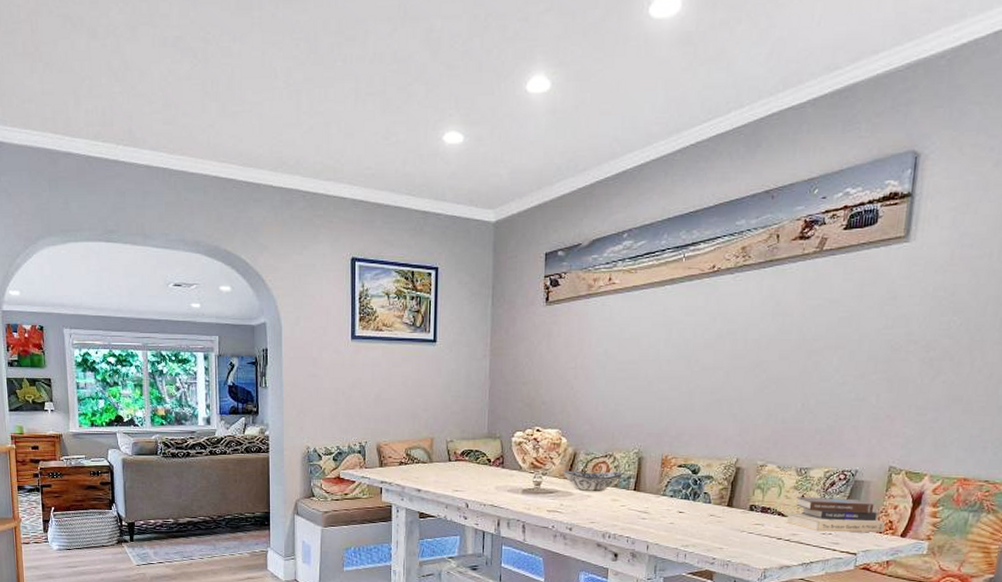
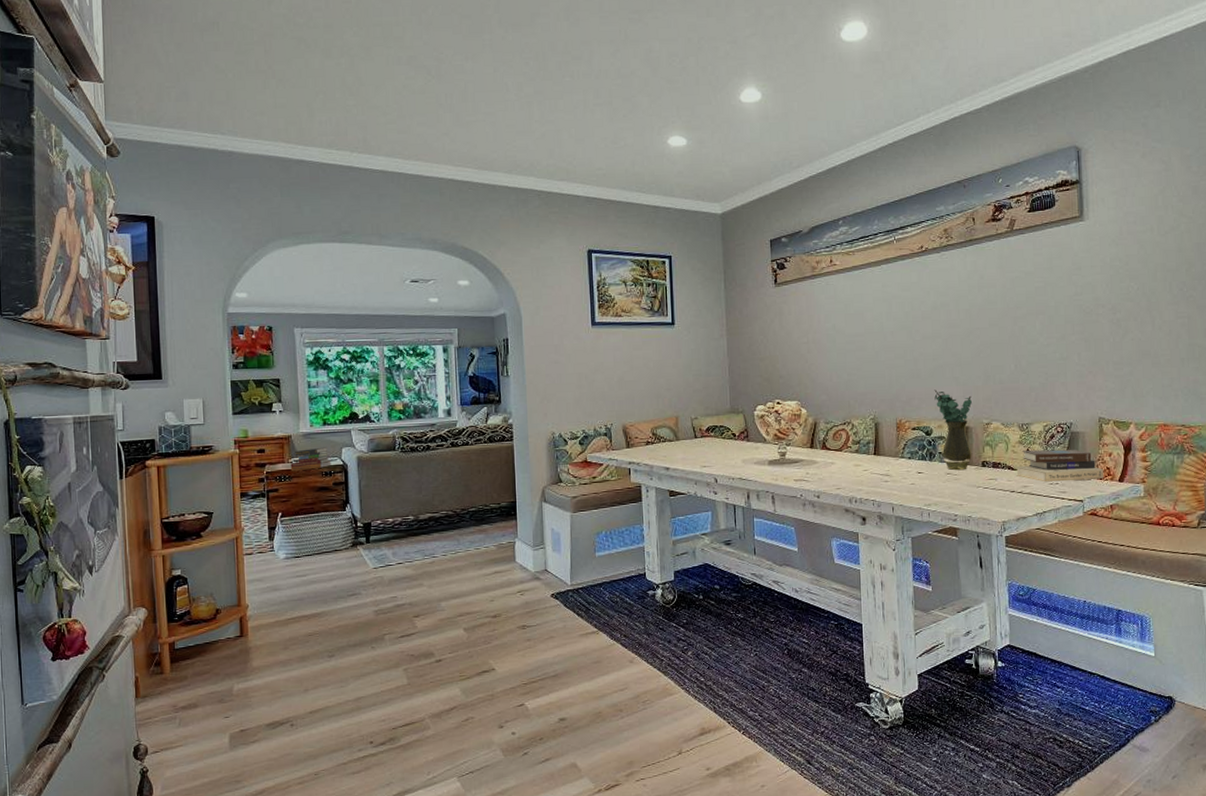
books: none [61,447,99,469] -> present [290,447,331,472]
decorative bowl: present [562,470,623,492] -> none [805,437,862,459]
vase: none [707,426,748,513] -> present [934,389,972,471]

